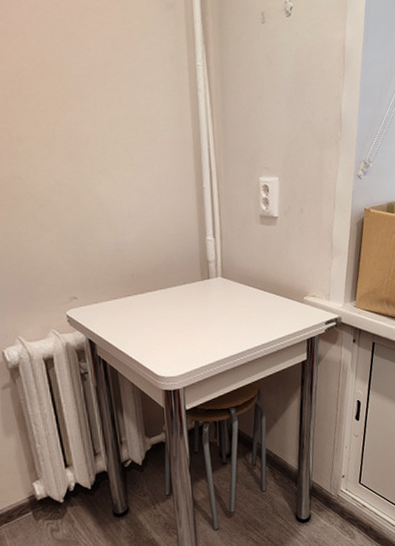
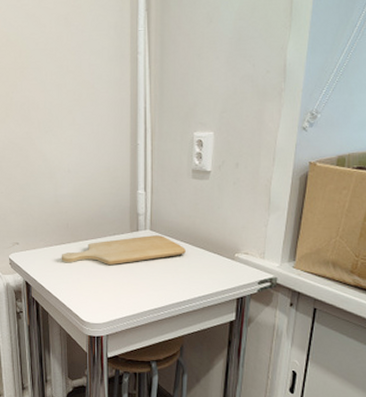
chopping board: none [127,282,258,317] -> present [61,235,186,265]

